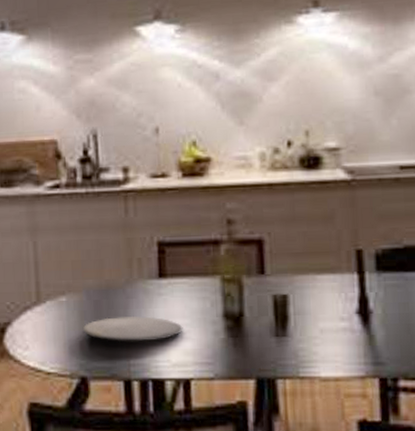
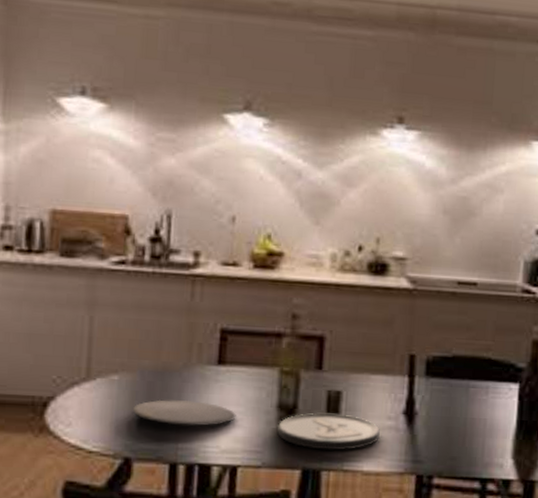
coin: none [225,318,334,358] -> present [277,413,380,451]

